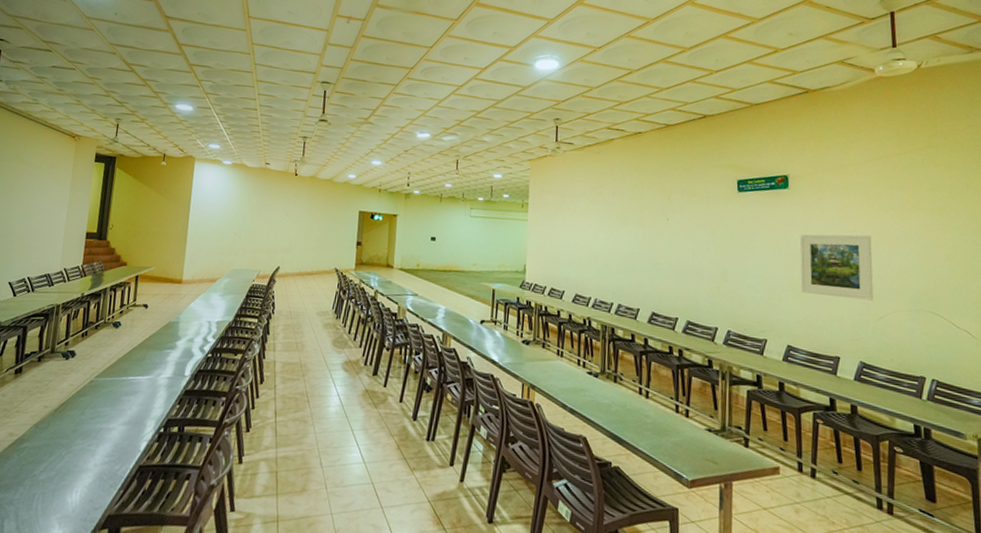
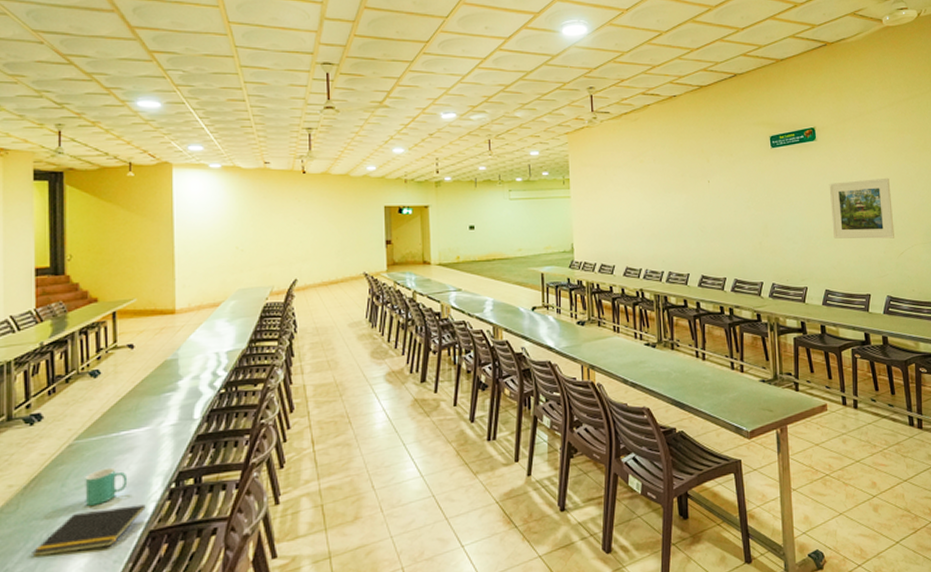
notepad: none [53,438,140,473] -> present [32,504,146,556]
mug: none [96,405,129,435] -> present [85,467,128,506]

